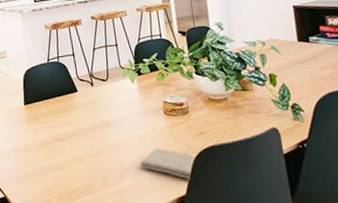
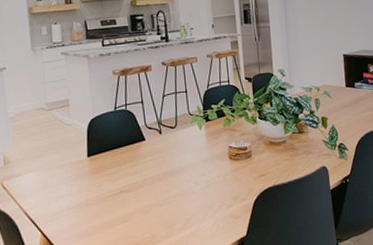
washcloth: present [140,147,195,180] -> none [204,192,256,221]

